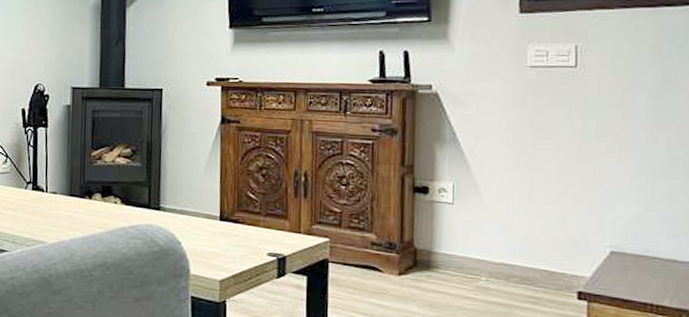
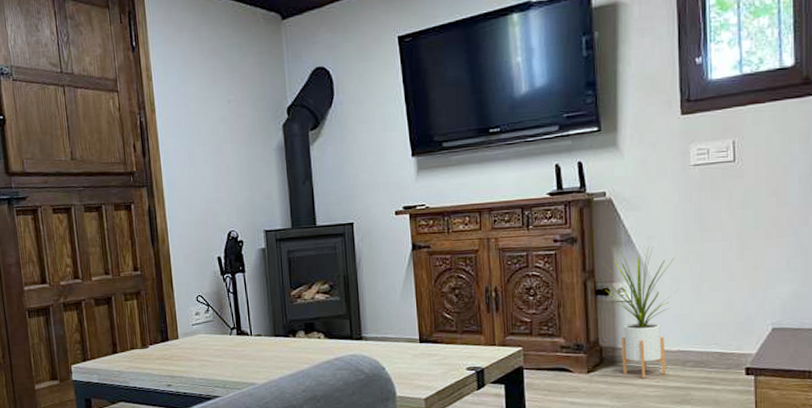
house plant: none [424,146,505,288] -> present [603,246,678,378]

